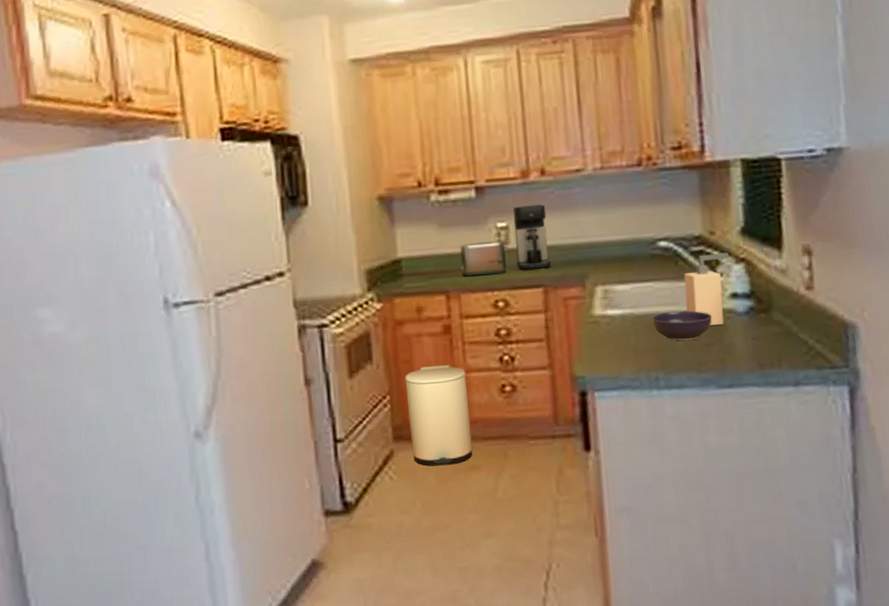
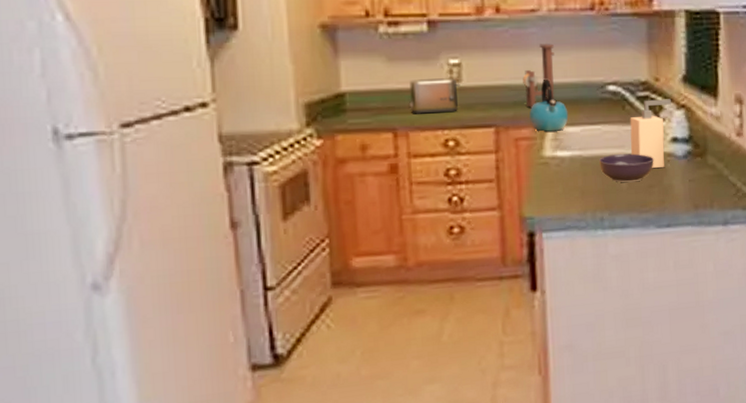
pedal bin: present [405,364,473,466] -> none [346,205,418,313]
coffee maker: present [513,204,552,270] -> none [466,43,504,109]
paper towel holder: none [570,201,603,268] -> present [523,42,555,109]
kettle: none [577,238,618,291] -> present [529,79,569,132]

